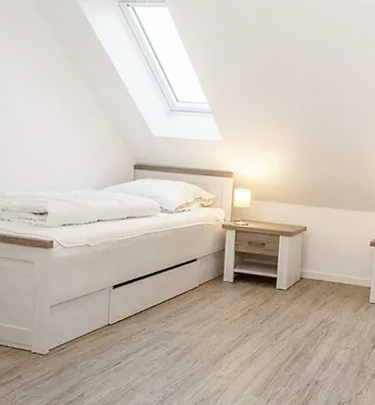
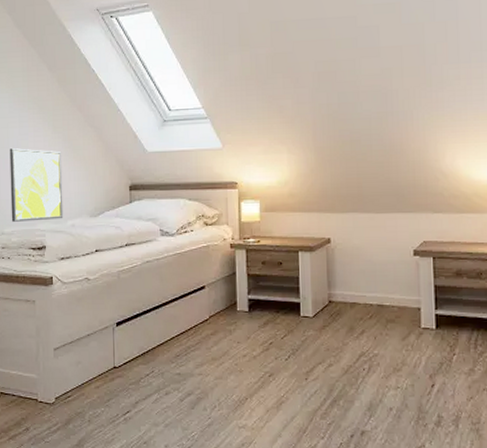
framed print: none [13,116,70,189] -> present [9,148,64,222]

